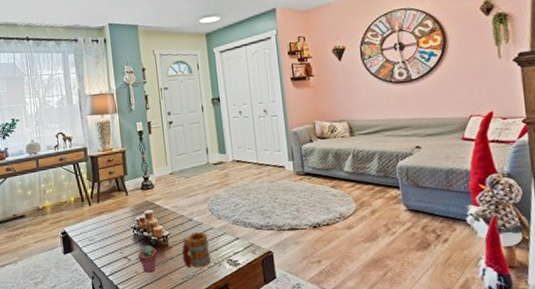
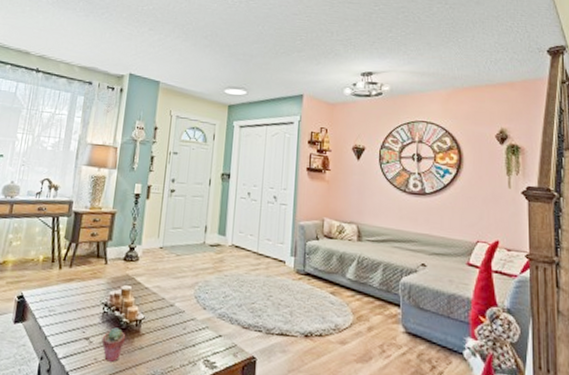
mug: present [181,231,212,269] -> none [153,320,188,364]

